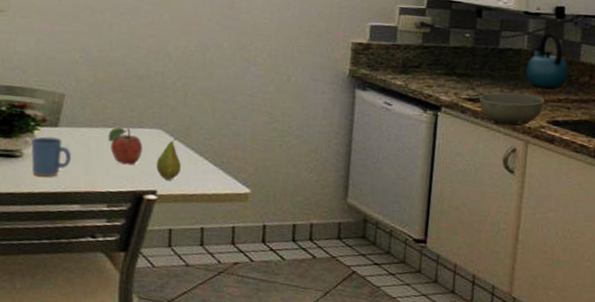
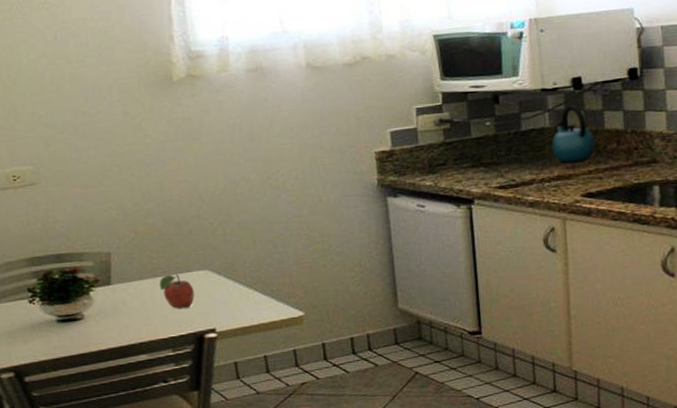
mug: present [31,136,72,177] -> none [89,295,130,334]
fruit: present [156,138,181,180] -> none [209,276,234,317]
bowl: present [478,92,545,127] -> none [509,171,576,207]

